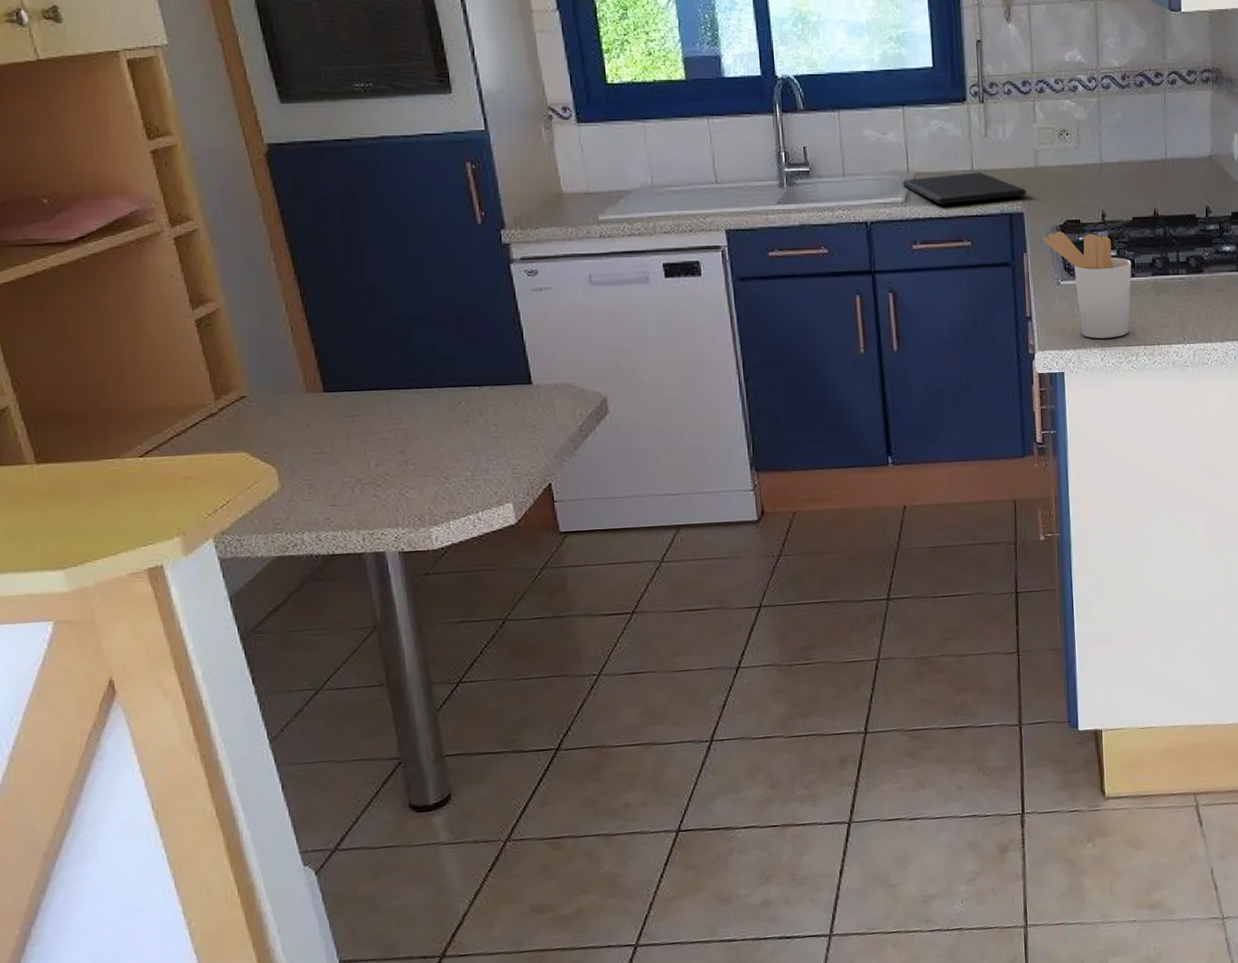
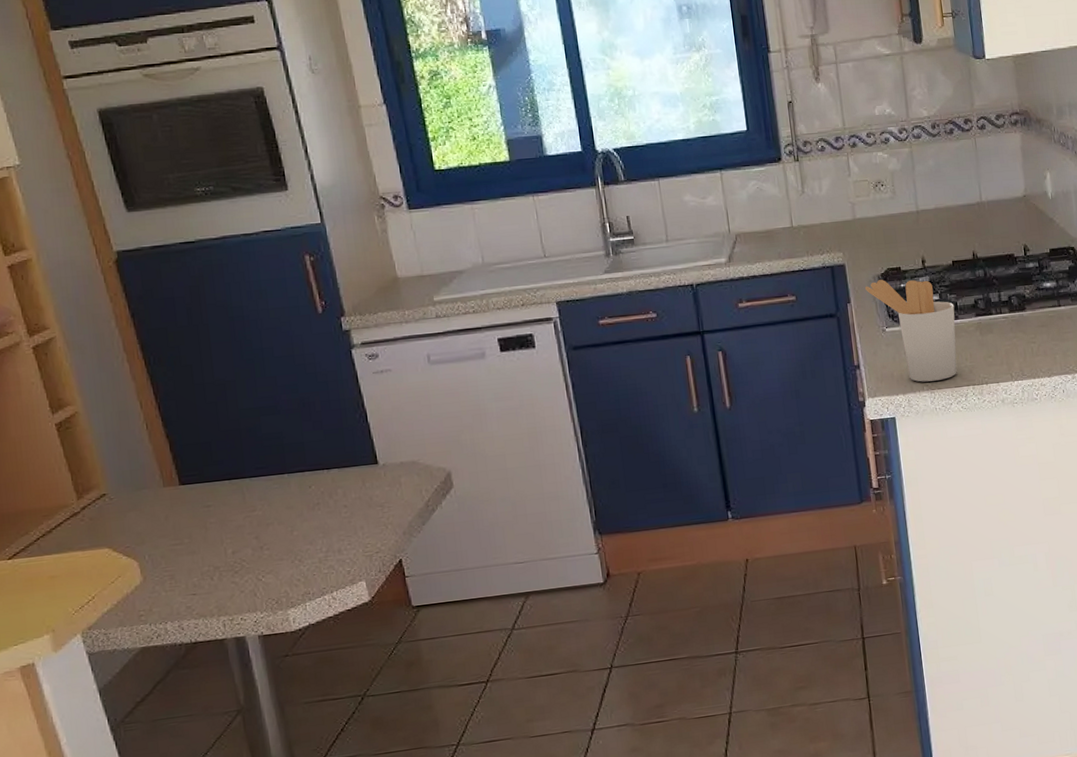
cutting board: present [902,172,1027,205] -> none [724,228,847,263]

